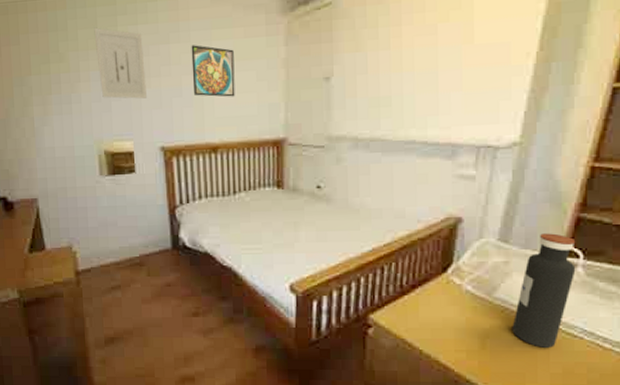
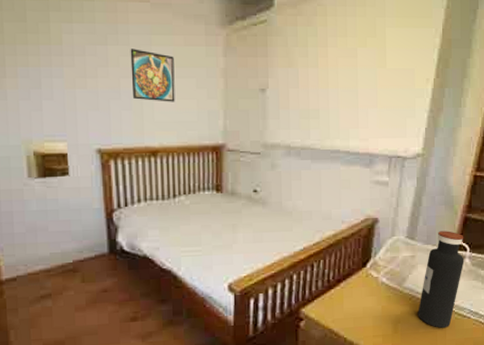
wall art: present [94,27,147,99] -> none [22,21,82,99]

